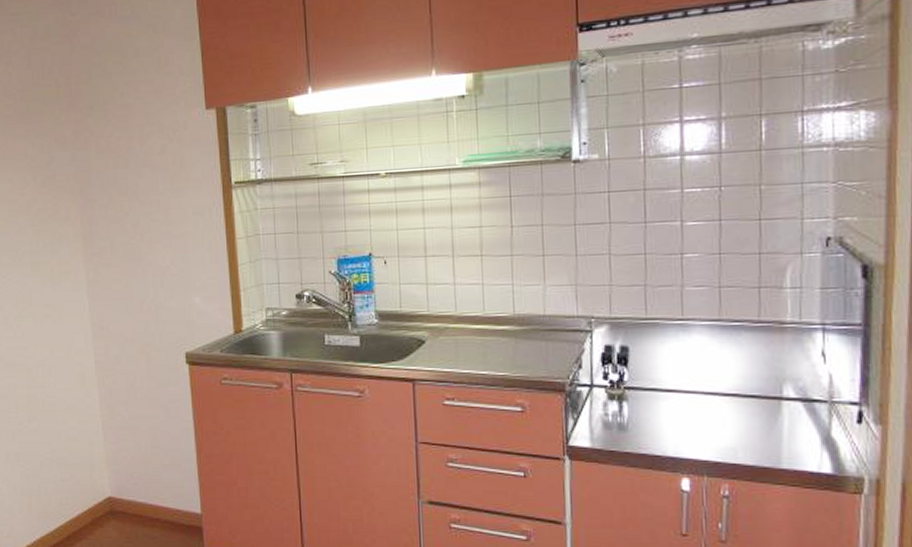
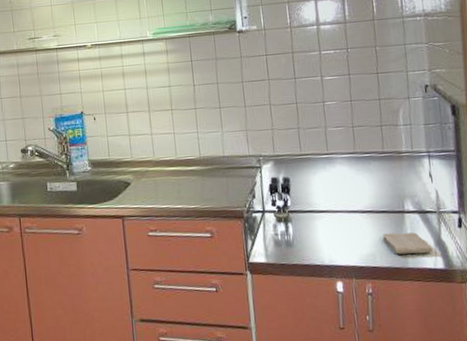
washcloth: none [748,424,817,453] -> present [382,232,432,254]

